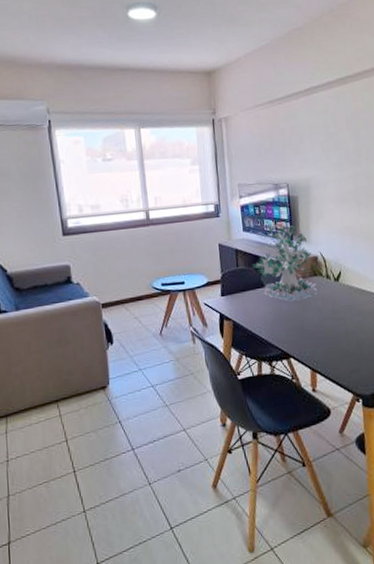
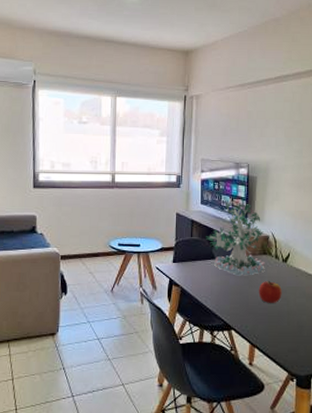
apple: none [313,303,338,326] -> present [258,281,282,303]

